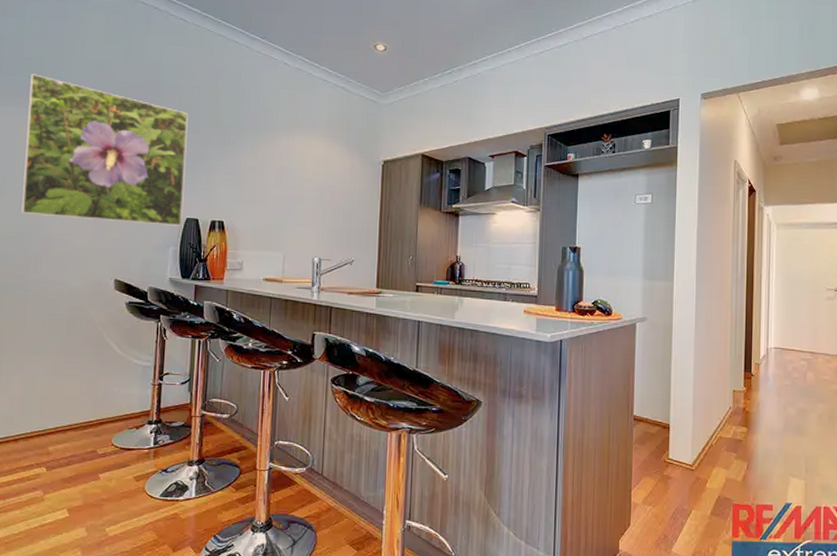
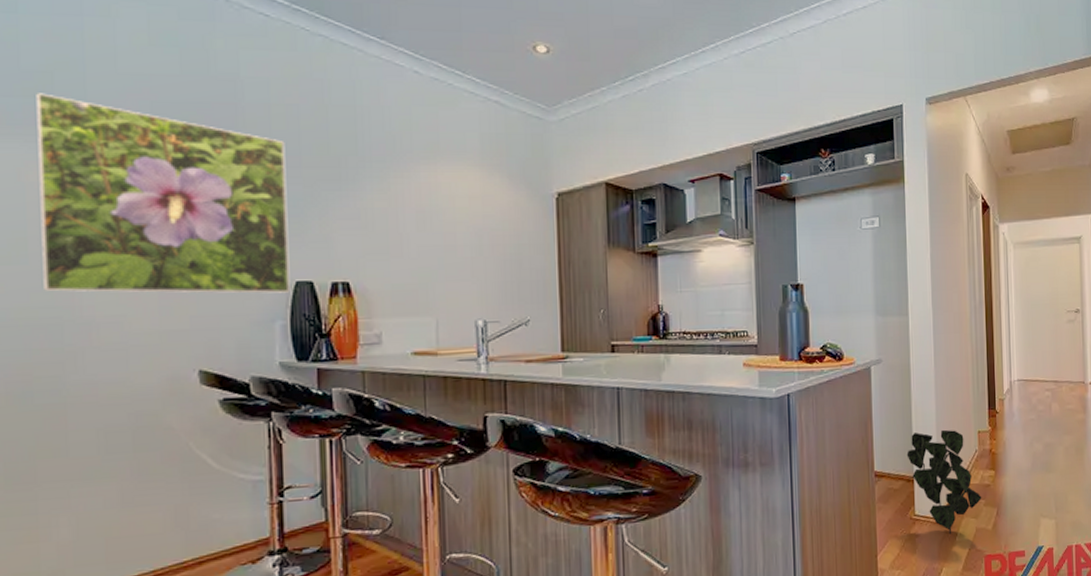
decorative plant: none [664,385,733,481] -> present [906,429,982,535]

